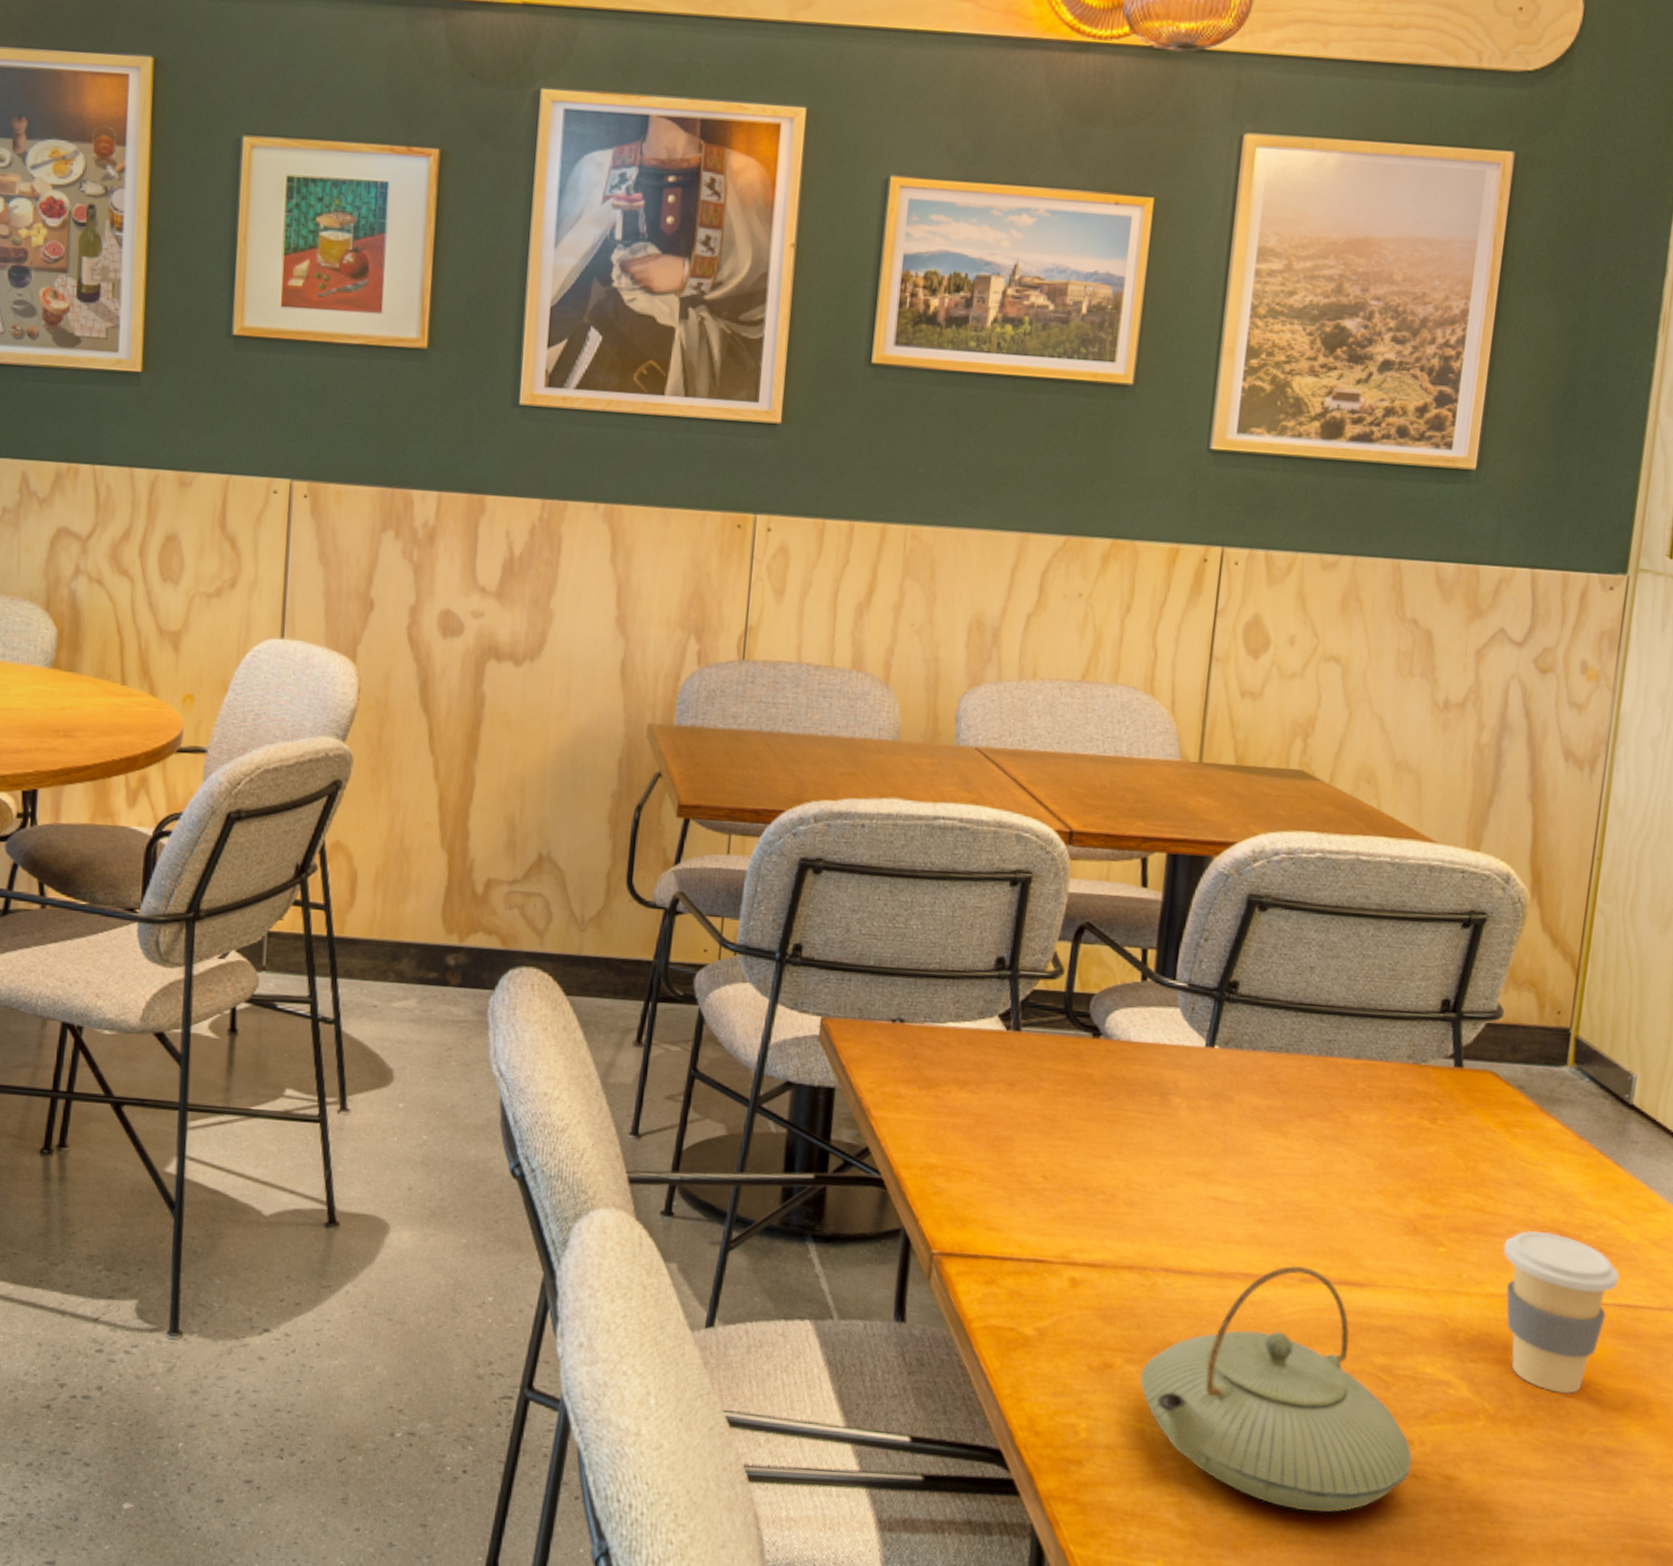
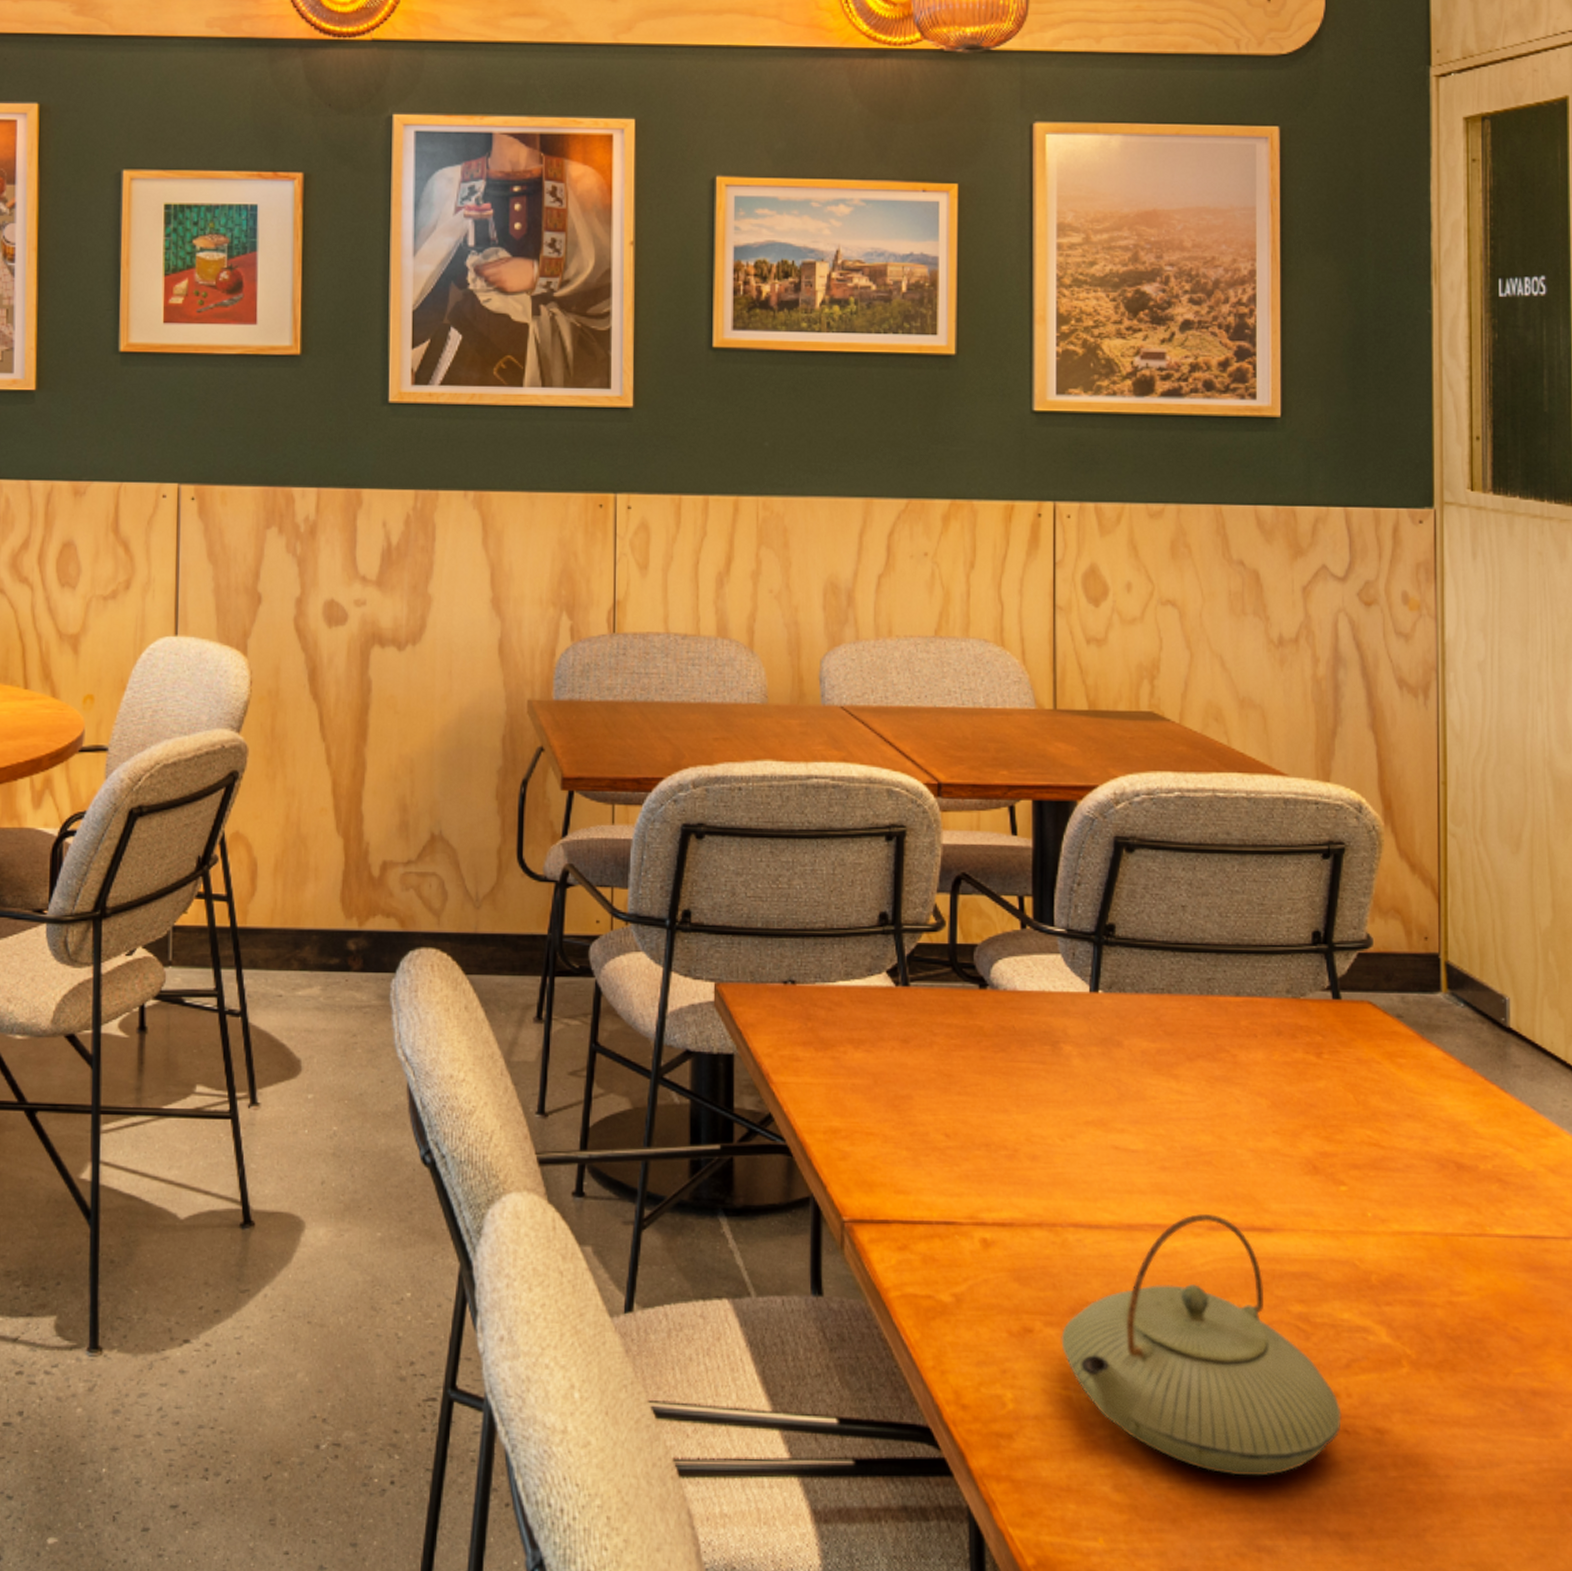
coffee cup: present [1503,1230,1620,1394] -> none [1403,1163,1521,1335]

